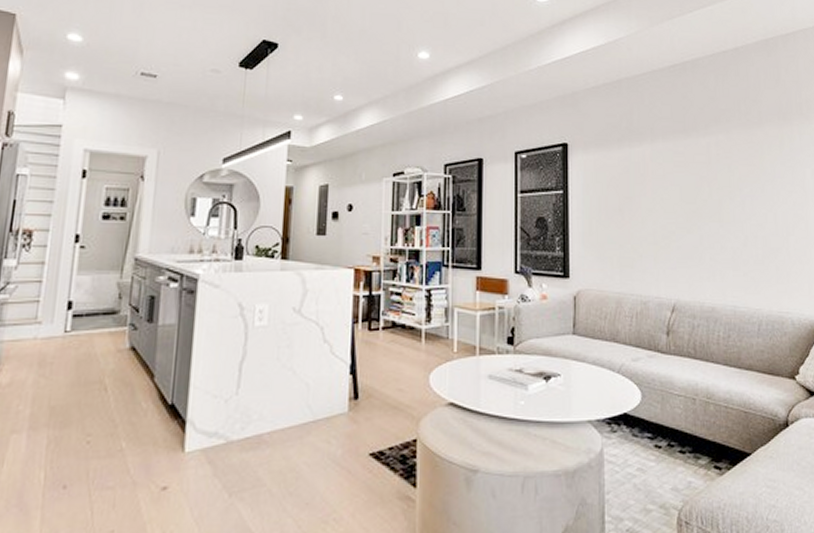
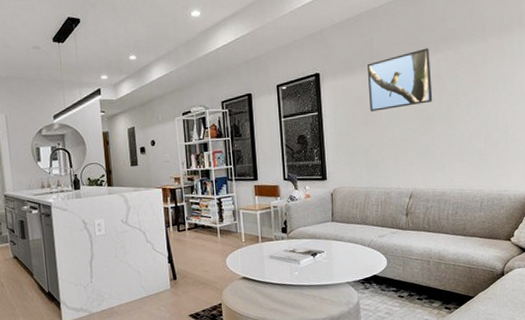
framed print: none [624,128,702,197] -> present [367,48,433,111]

